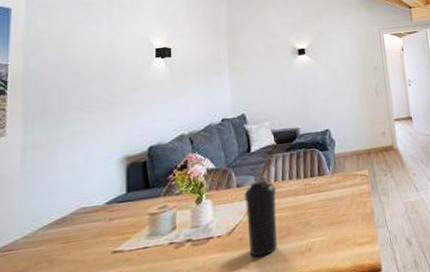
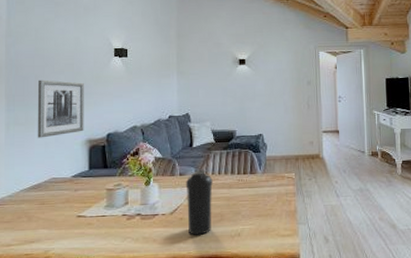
wall art: none [62,90,120,162] -> present [37,79,84,138]

